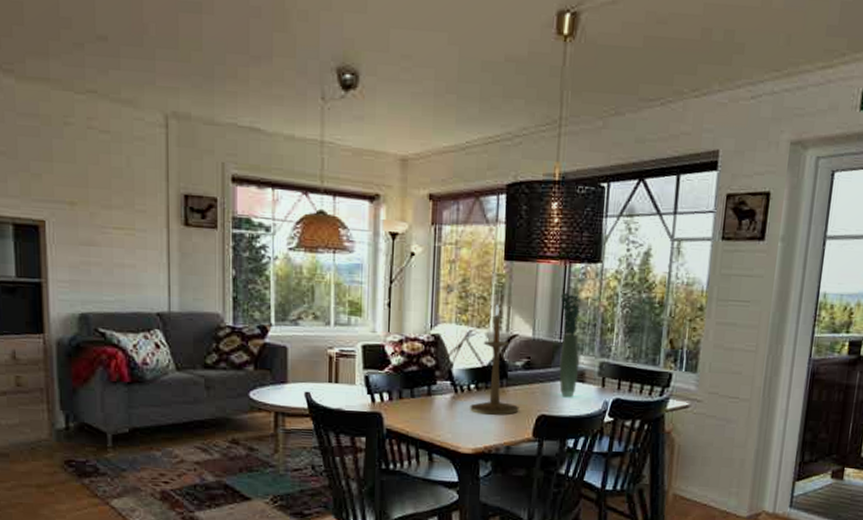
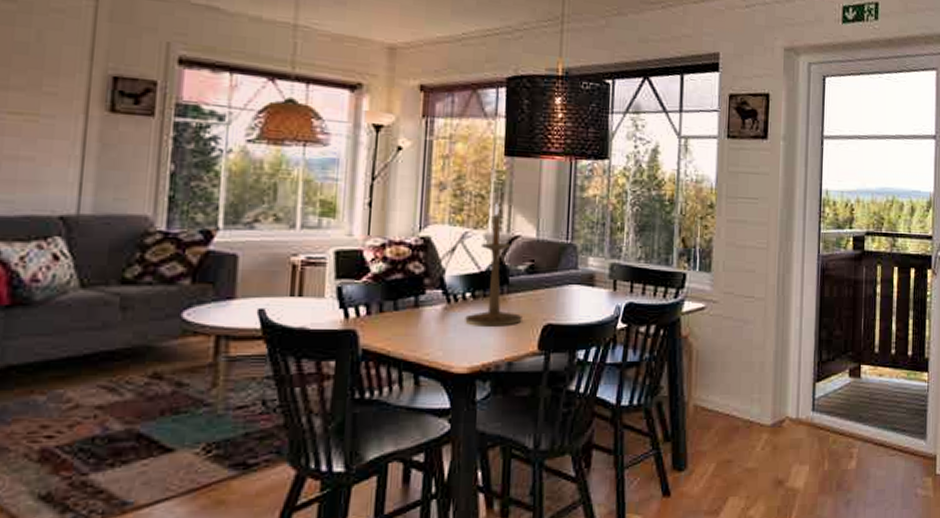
vase: present [559,289,581,398] -> none [566,186,588,304]

